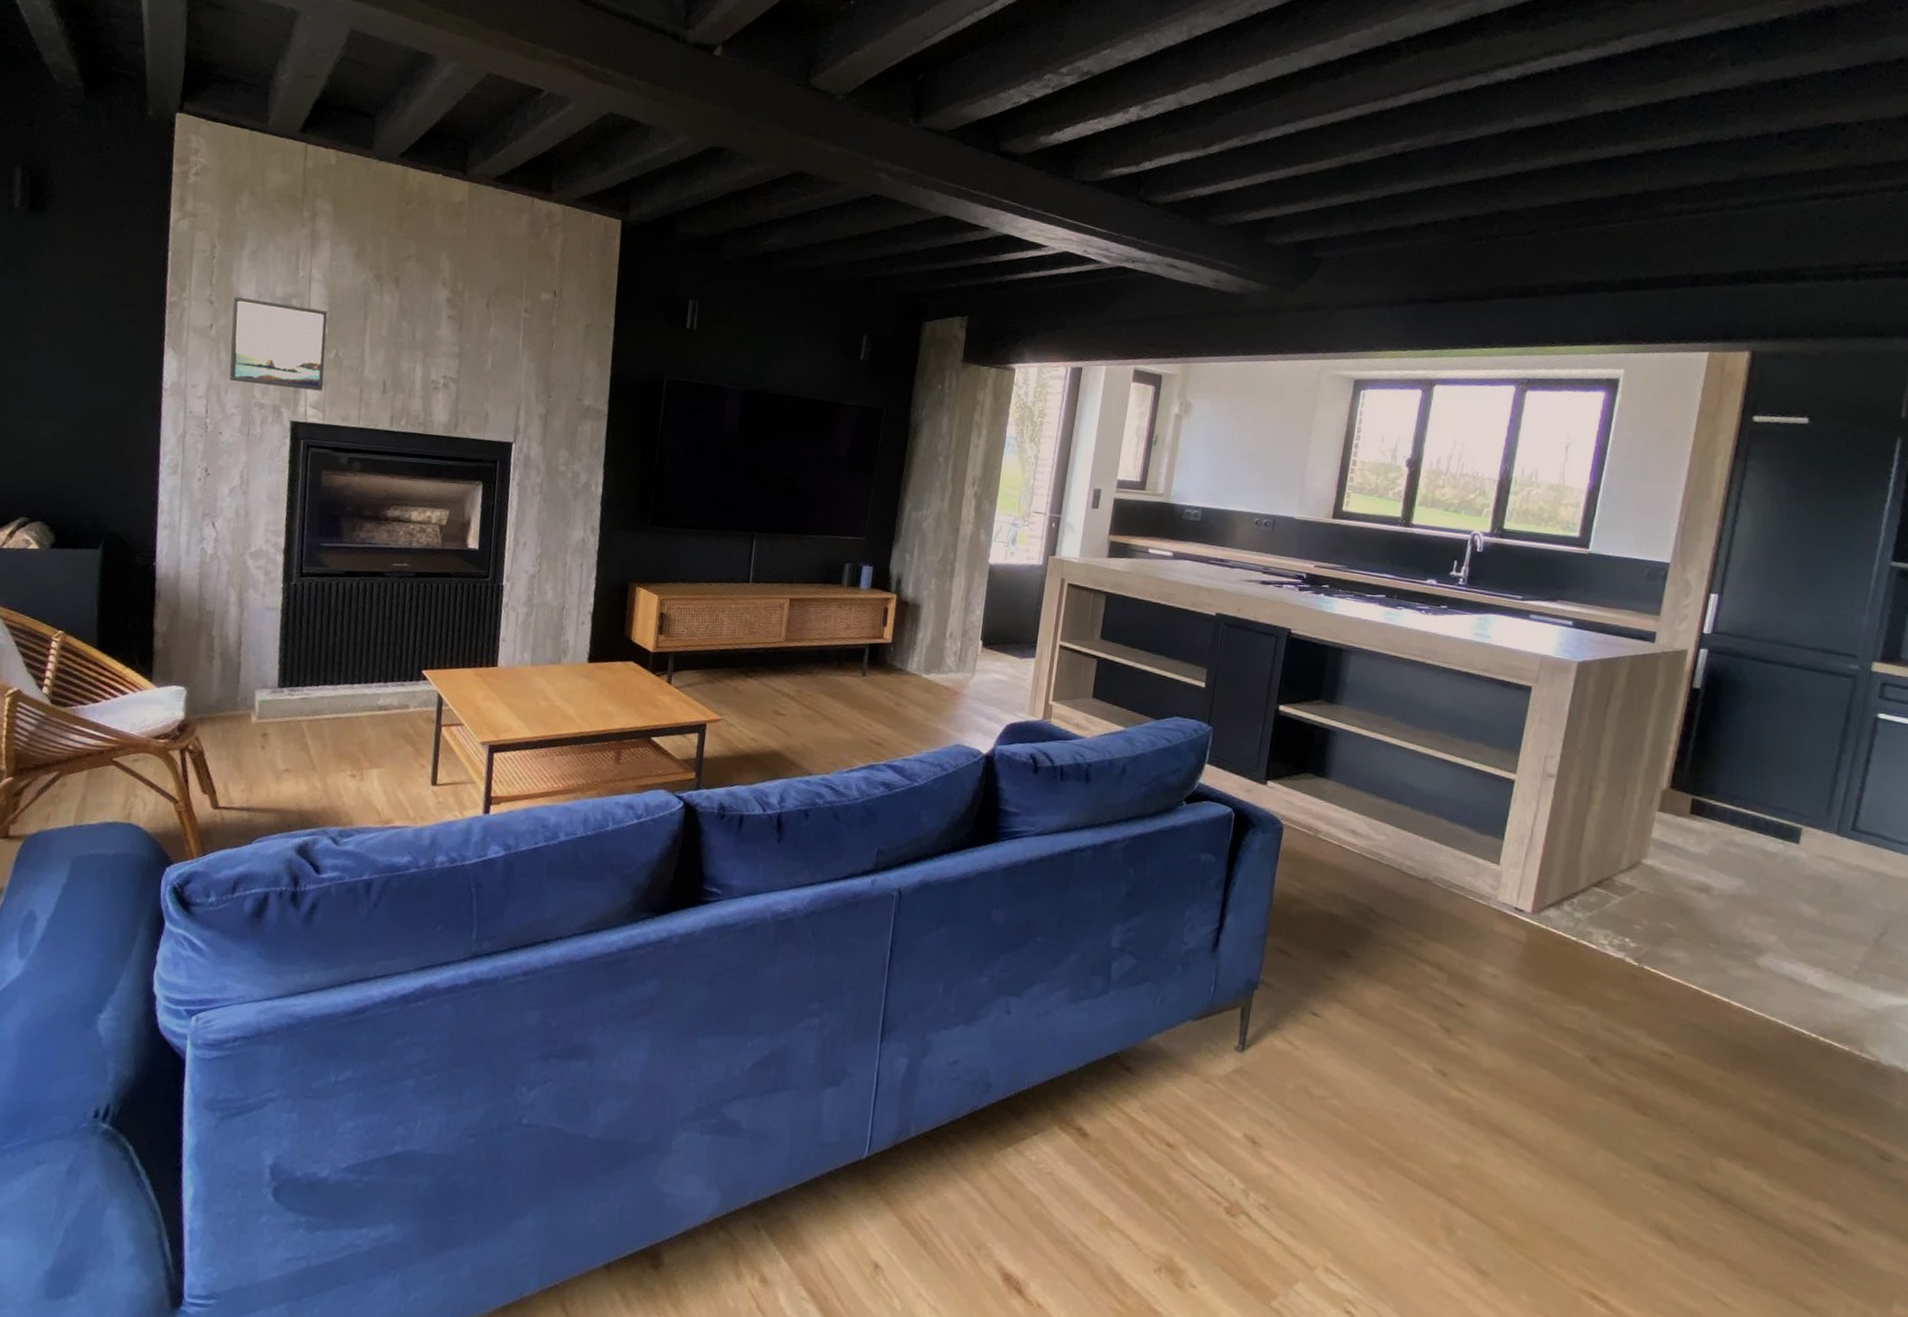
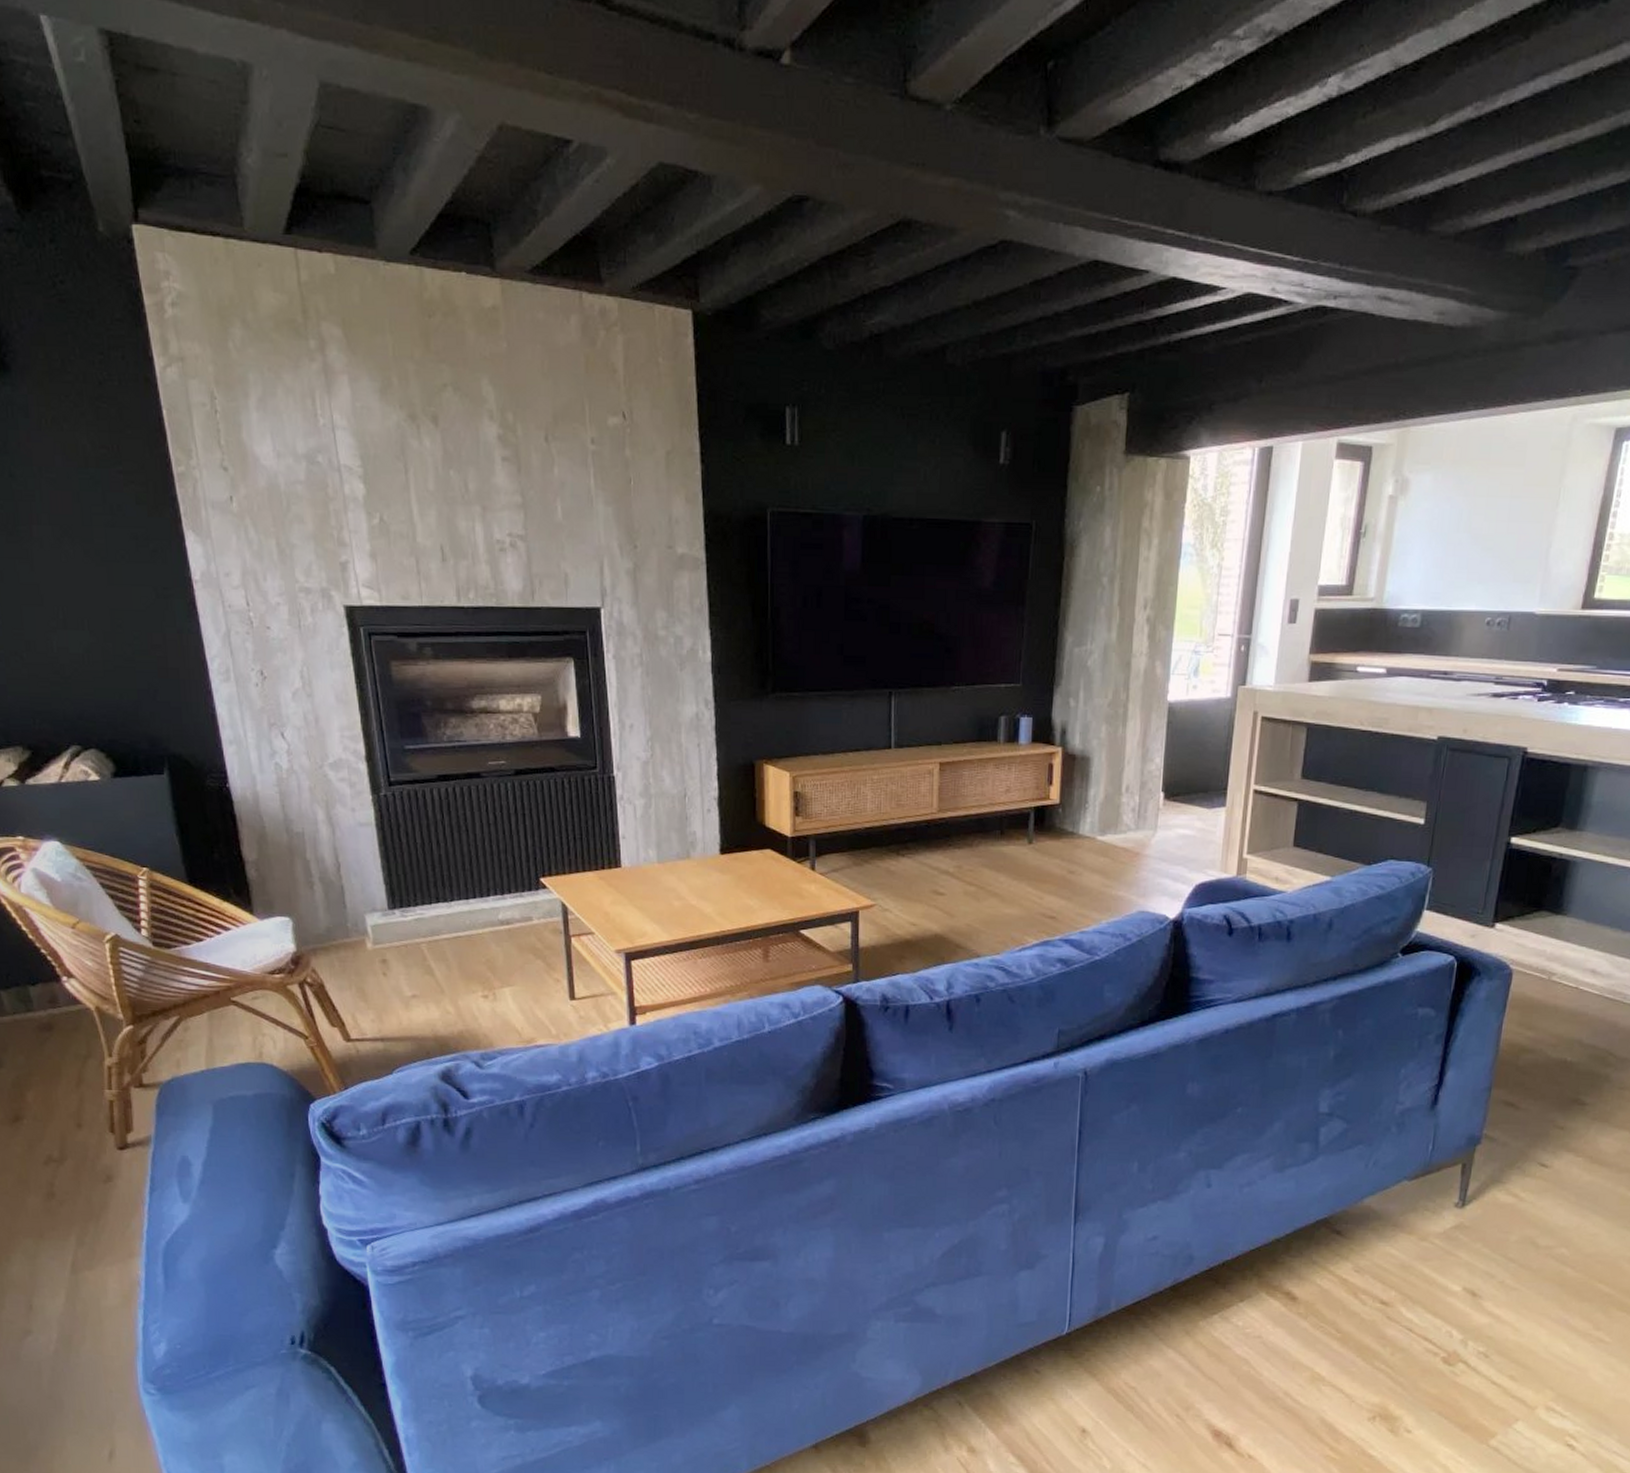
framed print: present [229,296,328,391] -> none [249,458,373,566]

